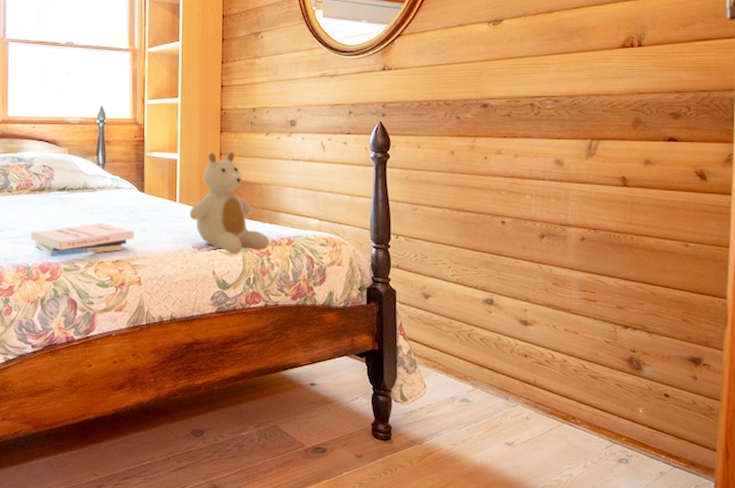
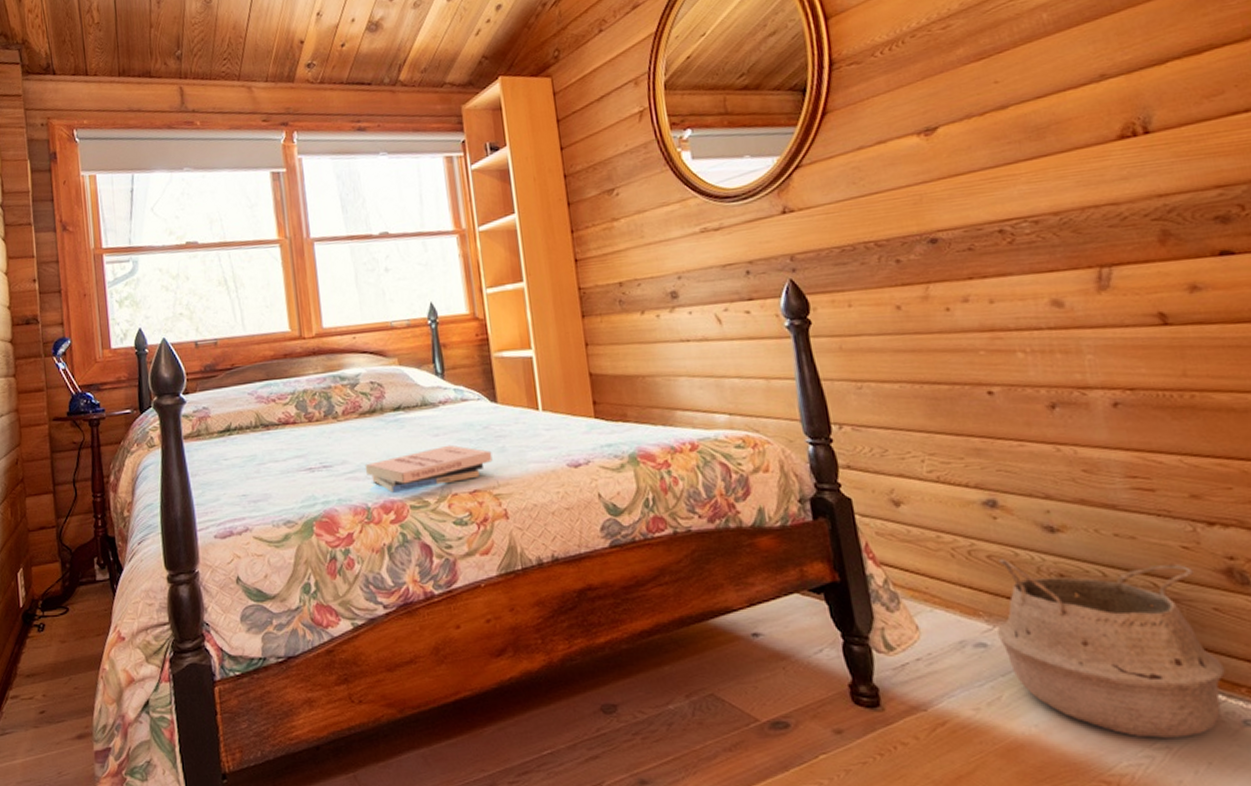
stuffed bear: present [189,151,269,254] -> none [557,339,667,470]
woven basket: none [478,341,615,469] -> present [997,558,1225,738]

